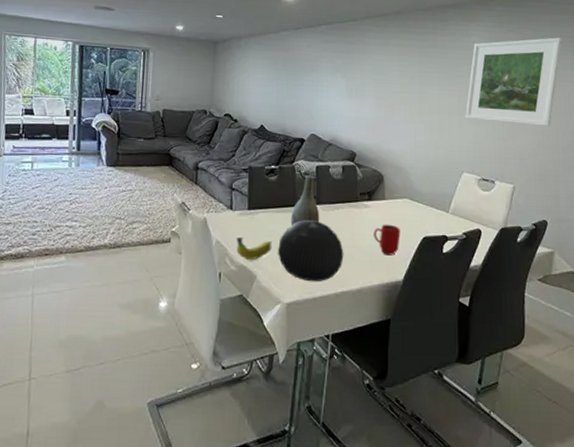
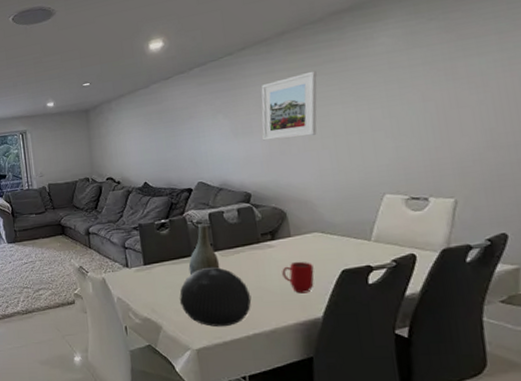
fruit: present [236,237,272,260] -> none [136,292,174,312]
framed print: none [372,51,422,109] -> present [261,70,317,141]
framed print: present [465,37,563,127] -> none [380,10,511,134]

